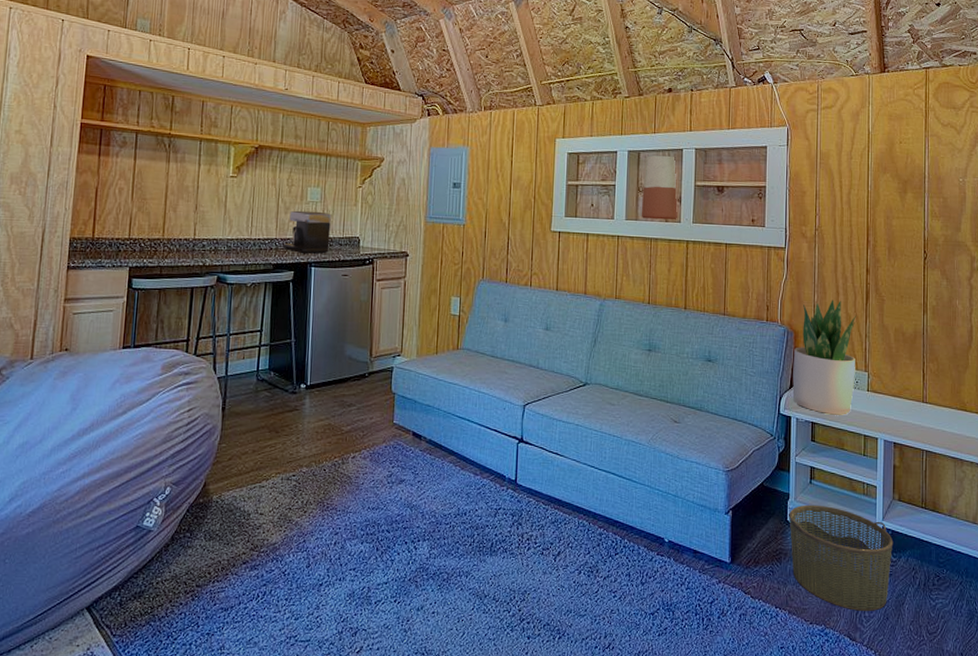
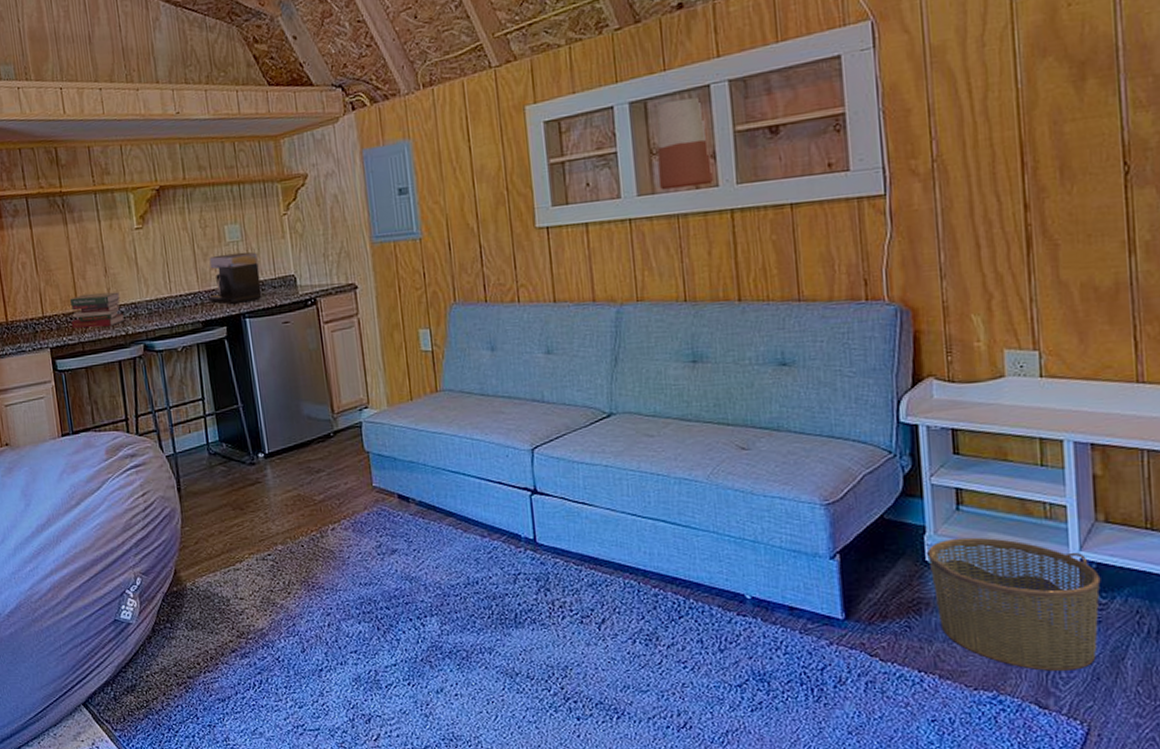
books: none [154,224,205,257] -> present [69,291,124,329]
planter: present [792,300,857,415] -> none [913,255,1018,416]

